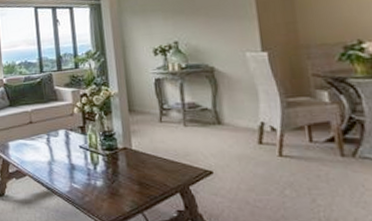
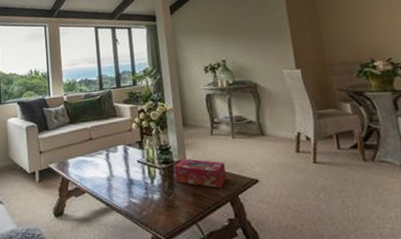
tissue box: none [118,146,177,179] -> present [174,158,227,189]

